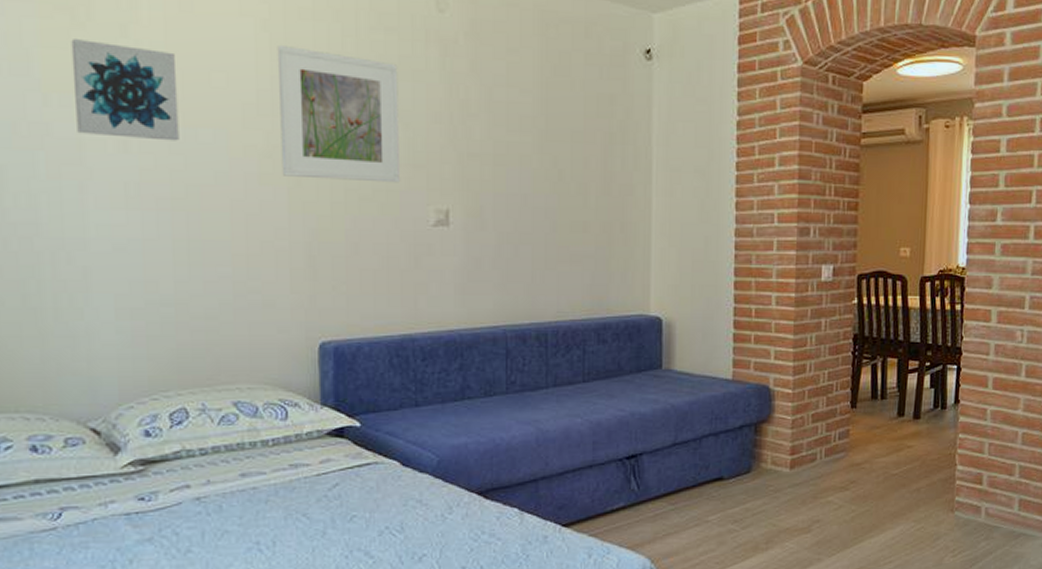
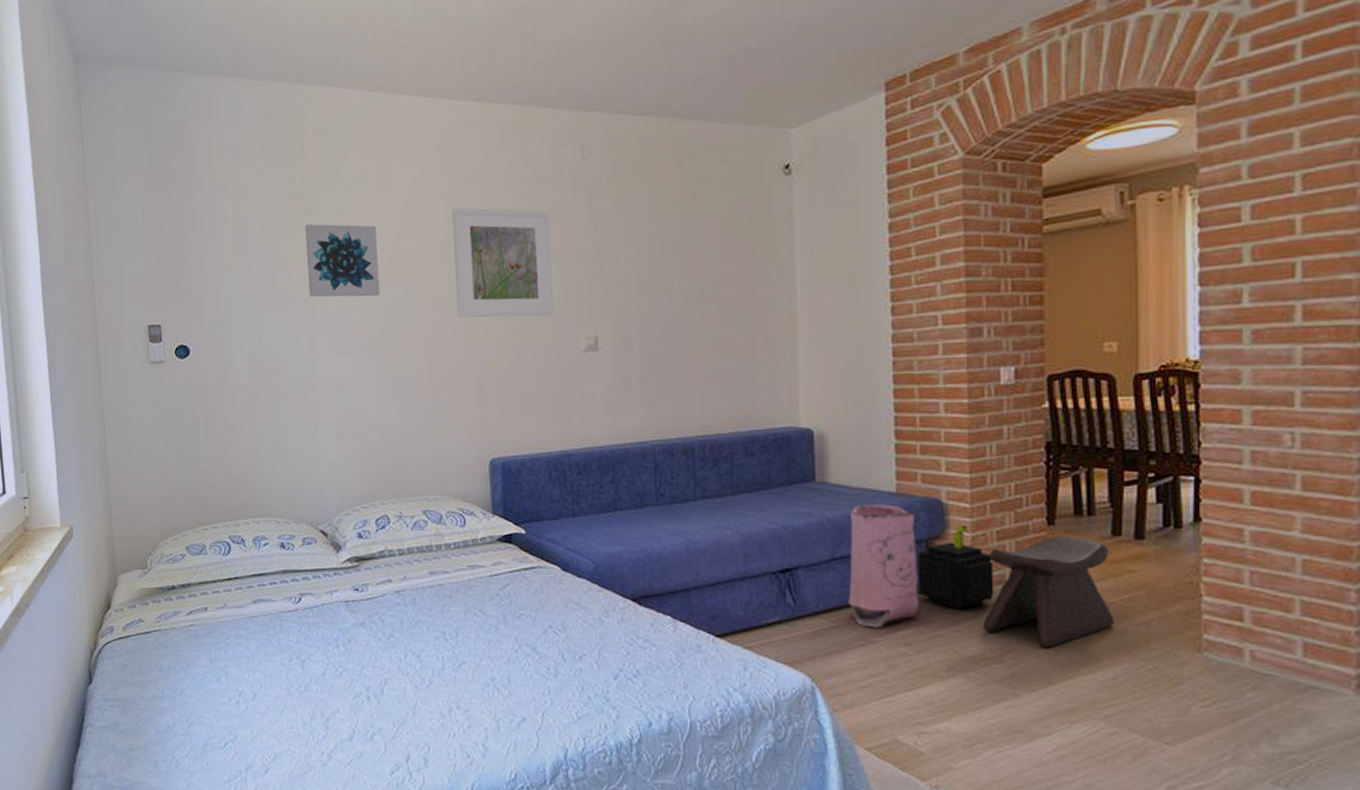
bag: none [686,391,748,508] -> present [848,504,920,628]
plant pot: none [747,409,809,486] -> present [918,524,994,609]
stool: none [797,417,896,517] -> present [983,535,1115,649]

